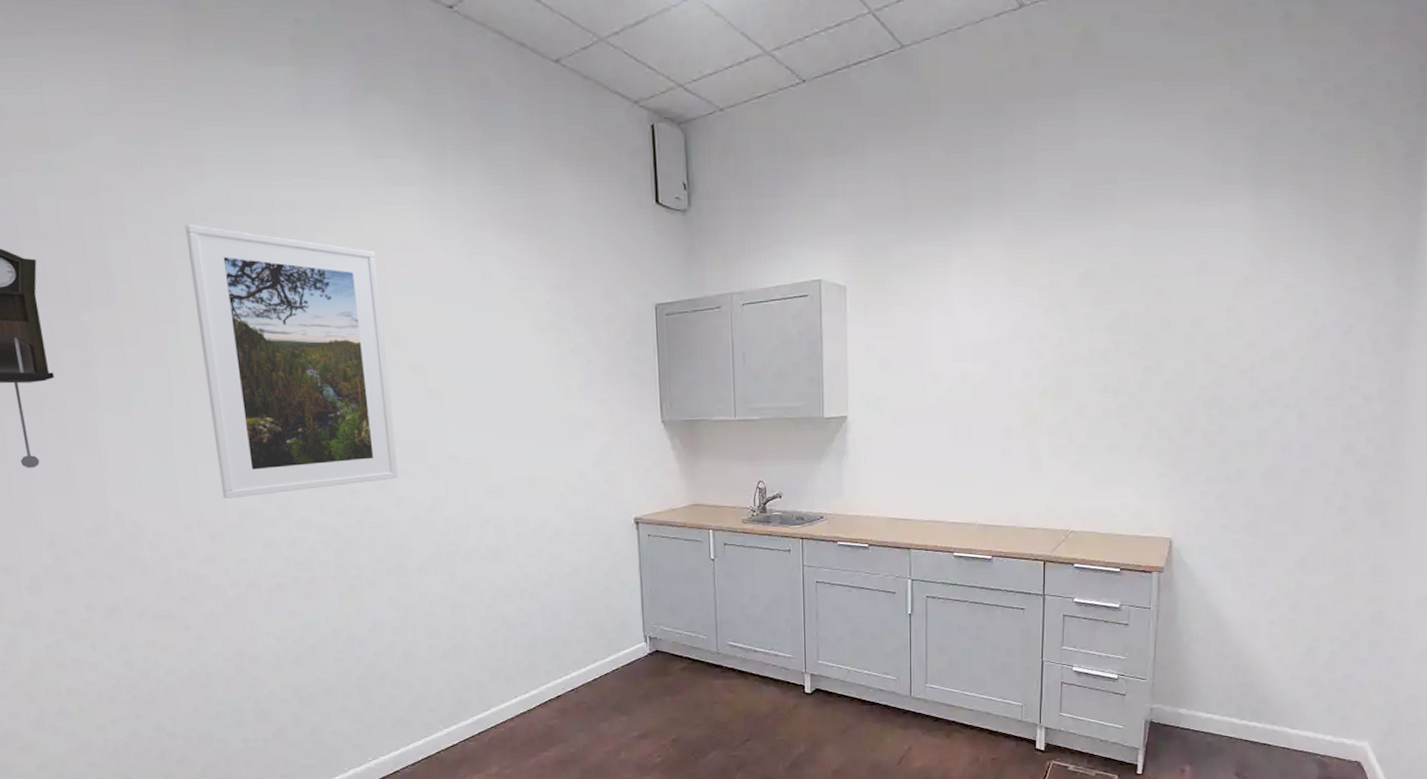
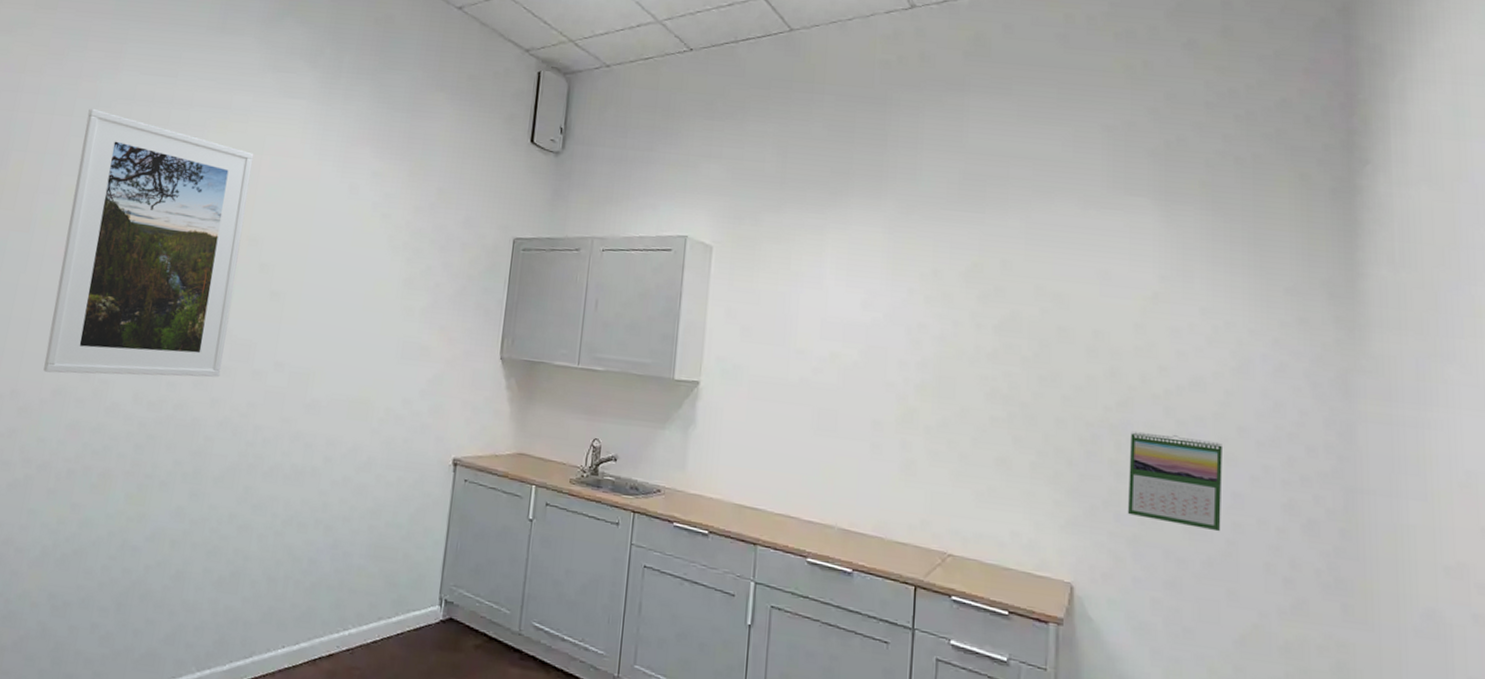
calendar: none [1217,402,1296,478] -> present [1128,431,1222,532]

